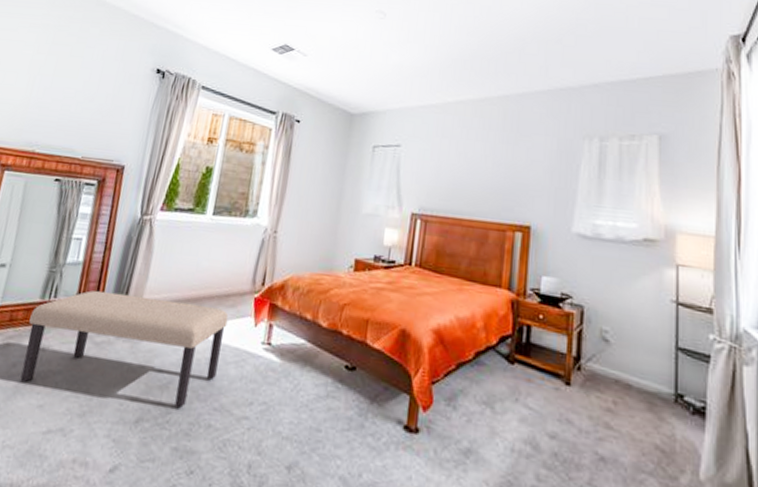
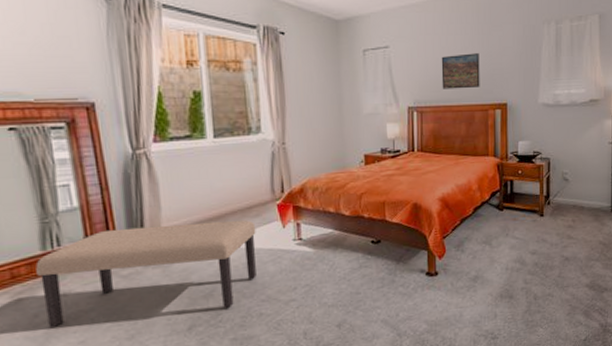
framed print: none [453,162,502,203] -> present [441,53,480,89]

